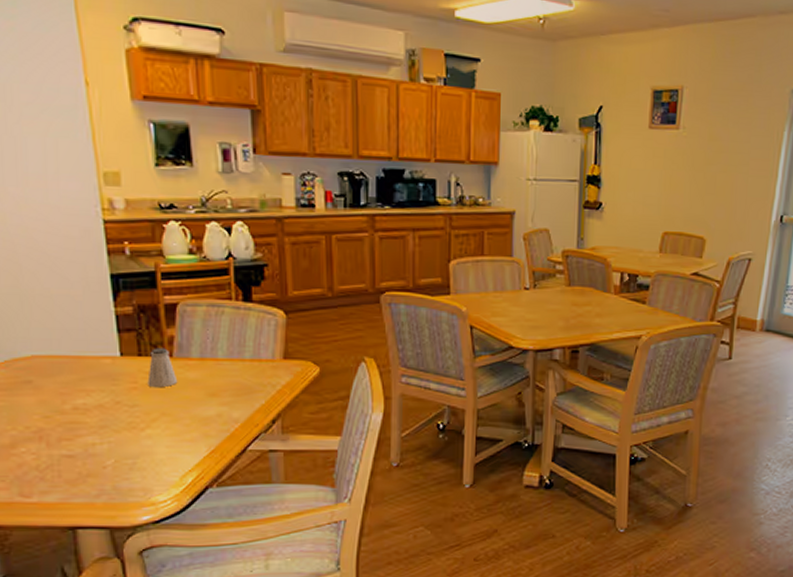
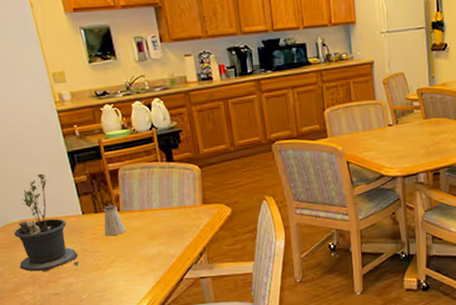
potted plant: none [20,297,108,426] -> present [13,173,79,272]

